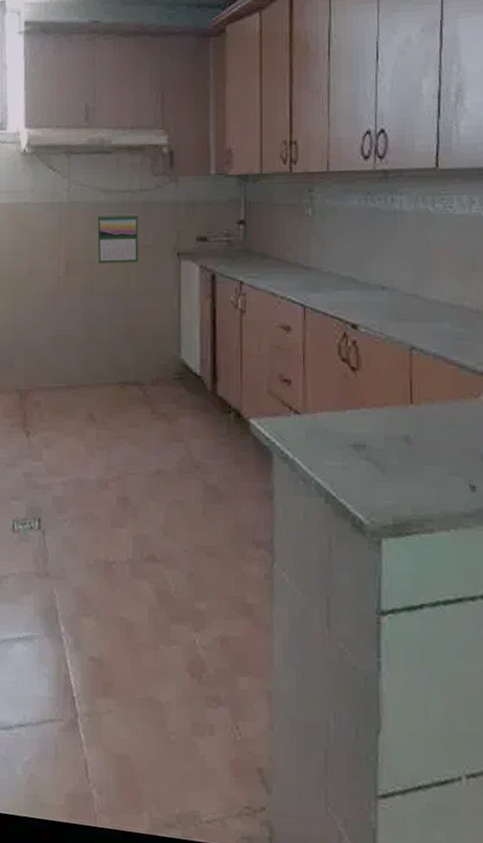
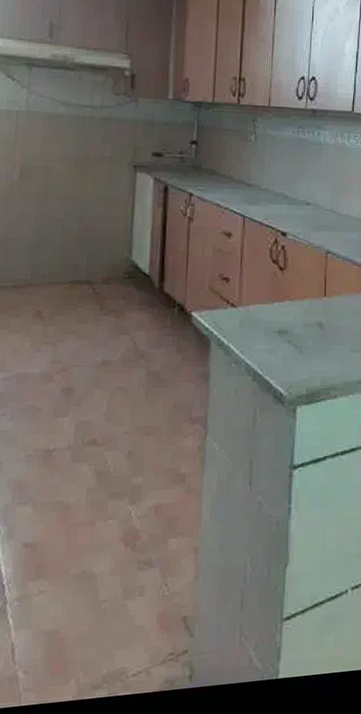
calendar: present [97,213,139,263] -> none [54,125,98,172]

